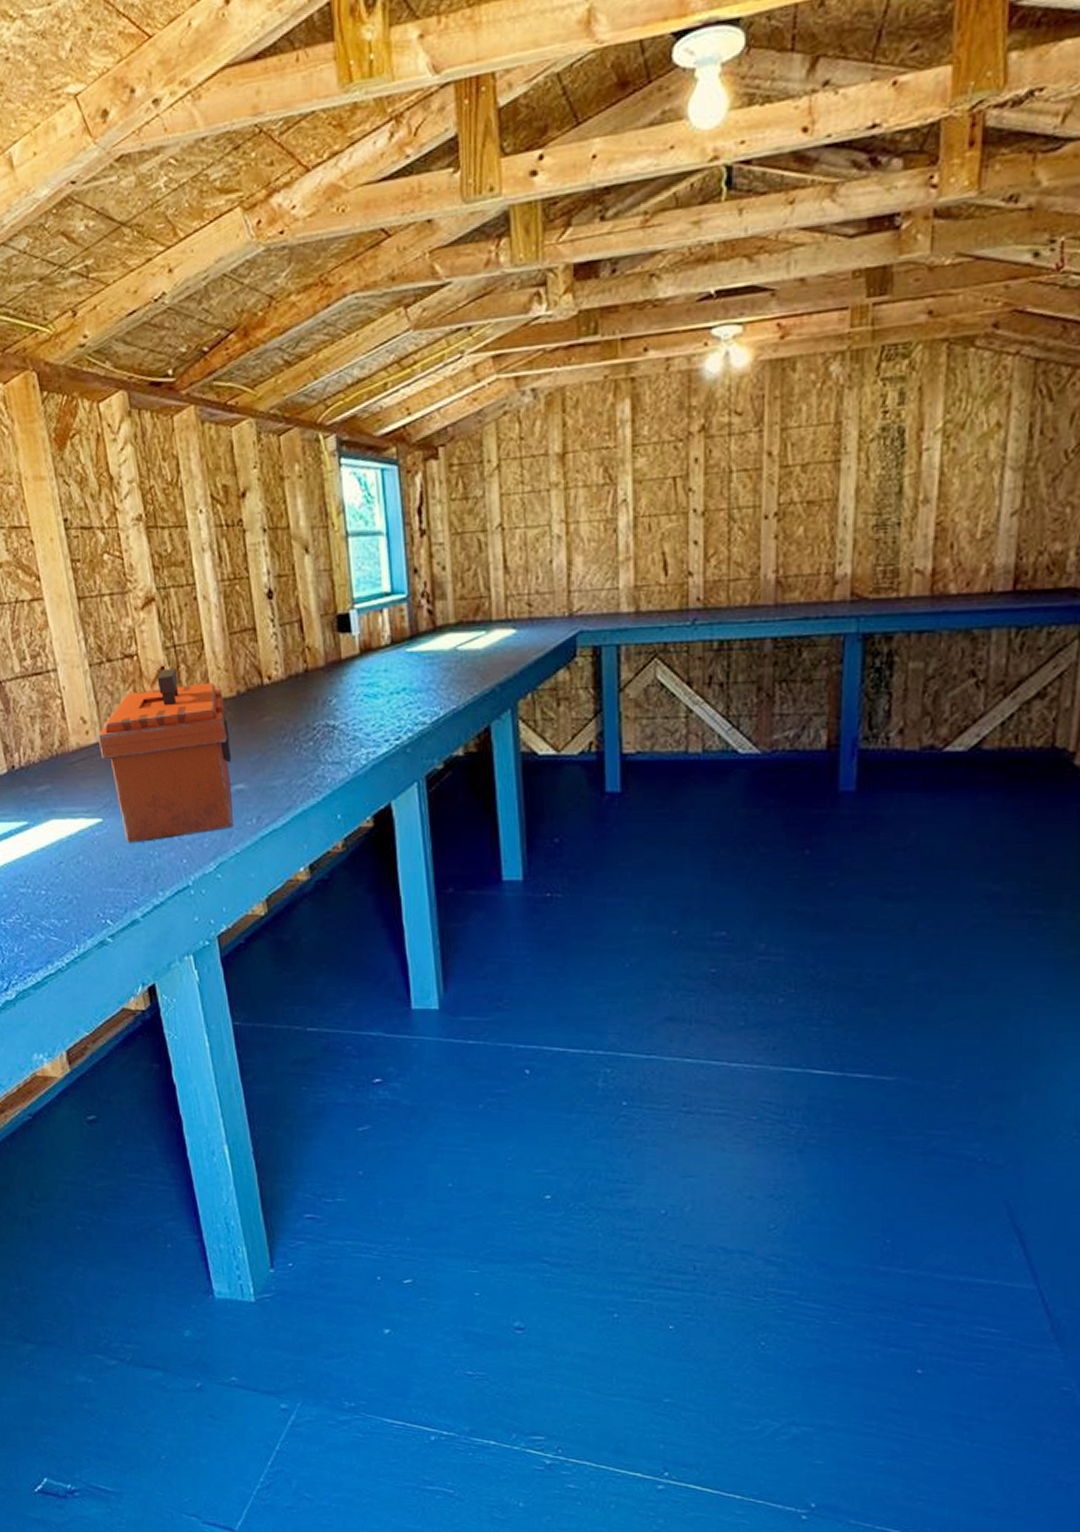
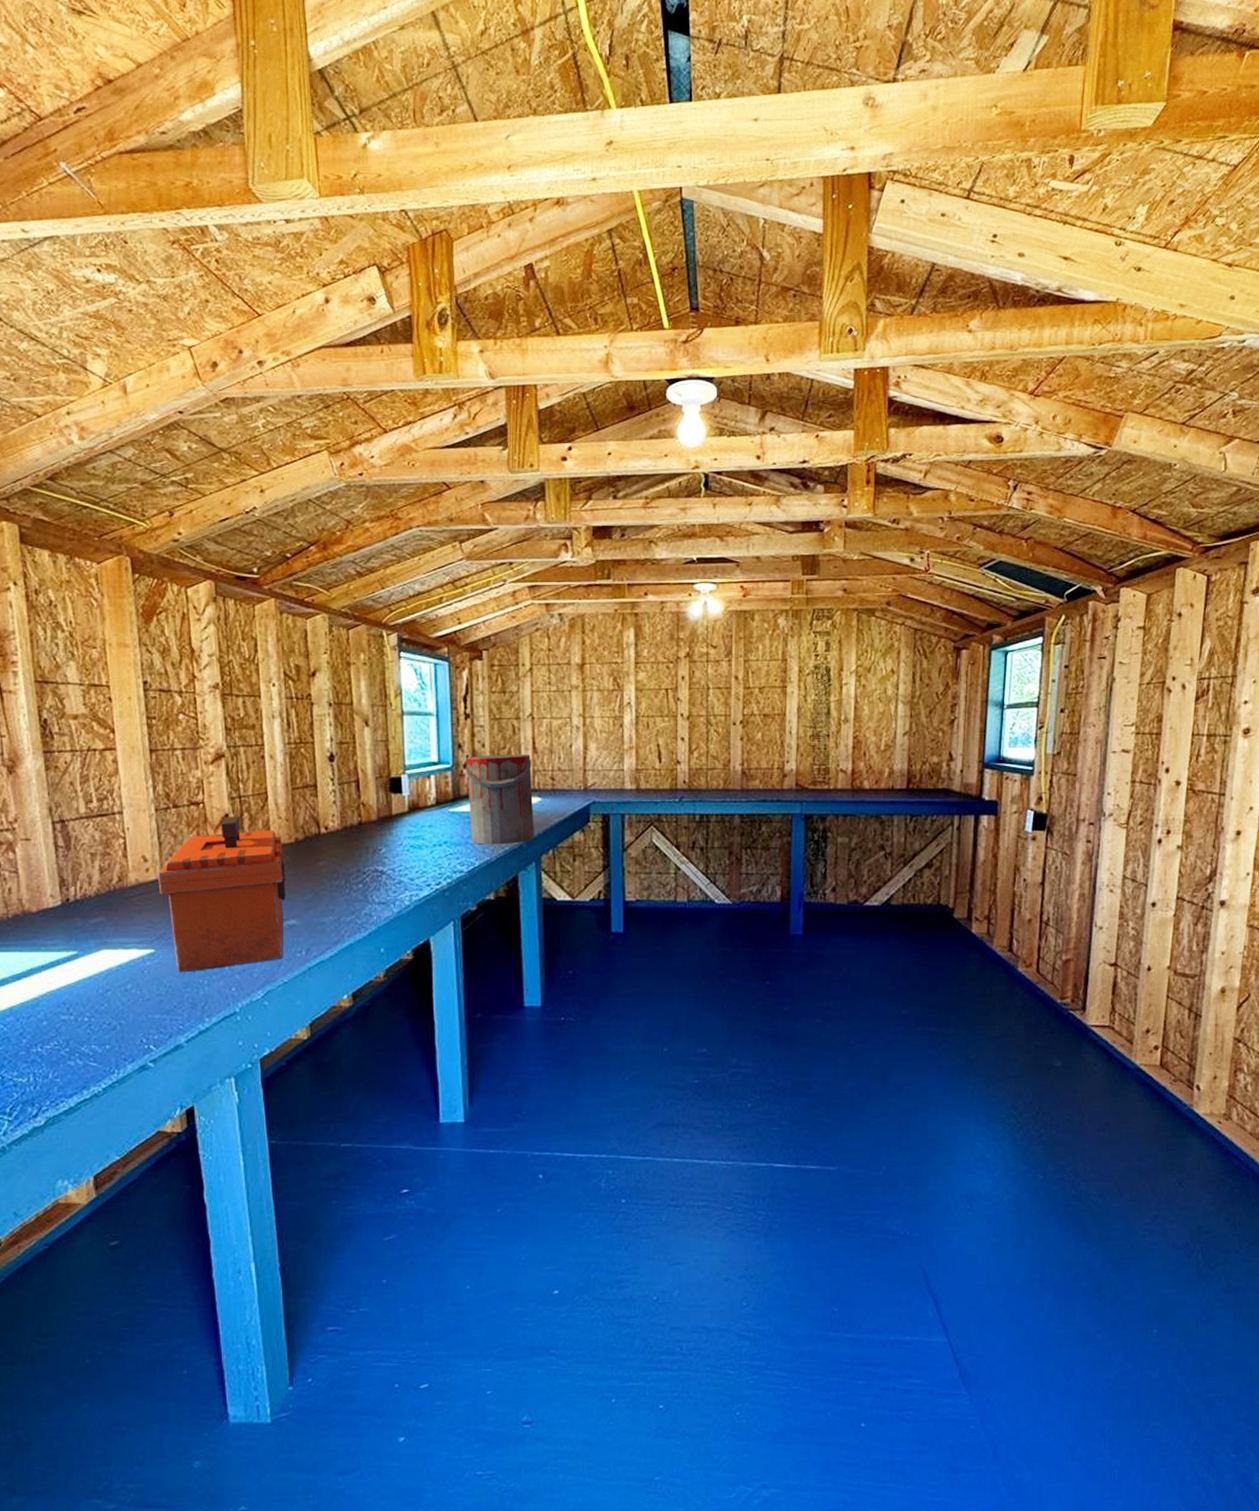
paint can: none [423,576,510,690] -> present [465,754,535,845]

